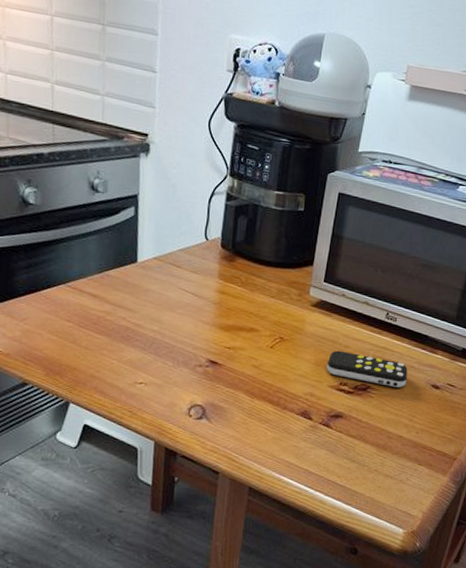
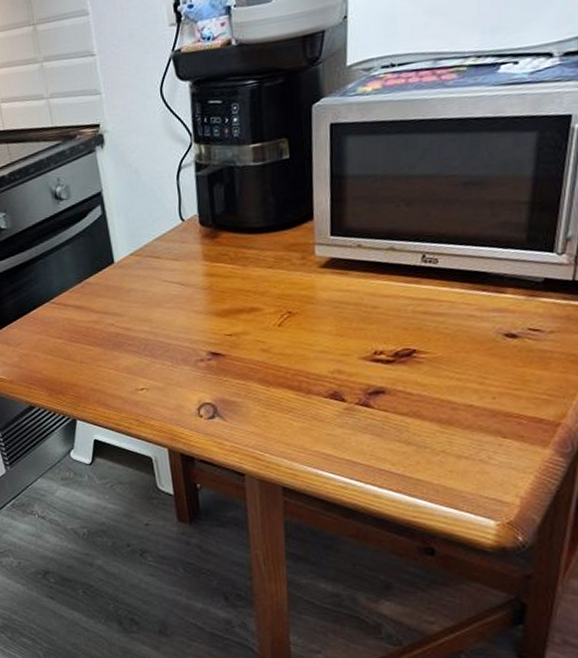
remote control: present [326,350,408,388] -> none [352,313,467,346]

